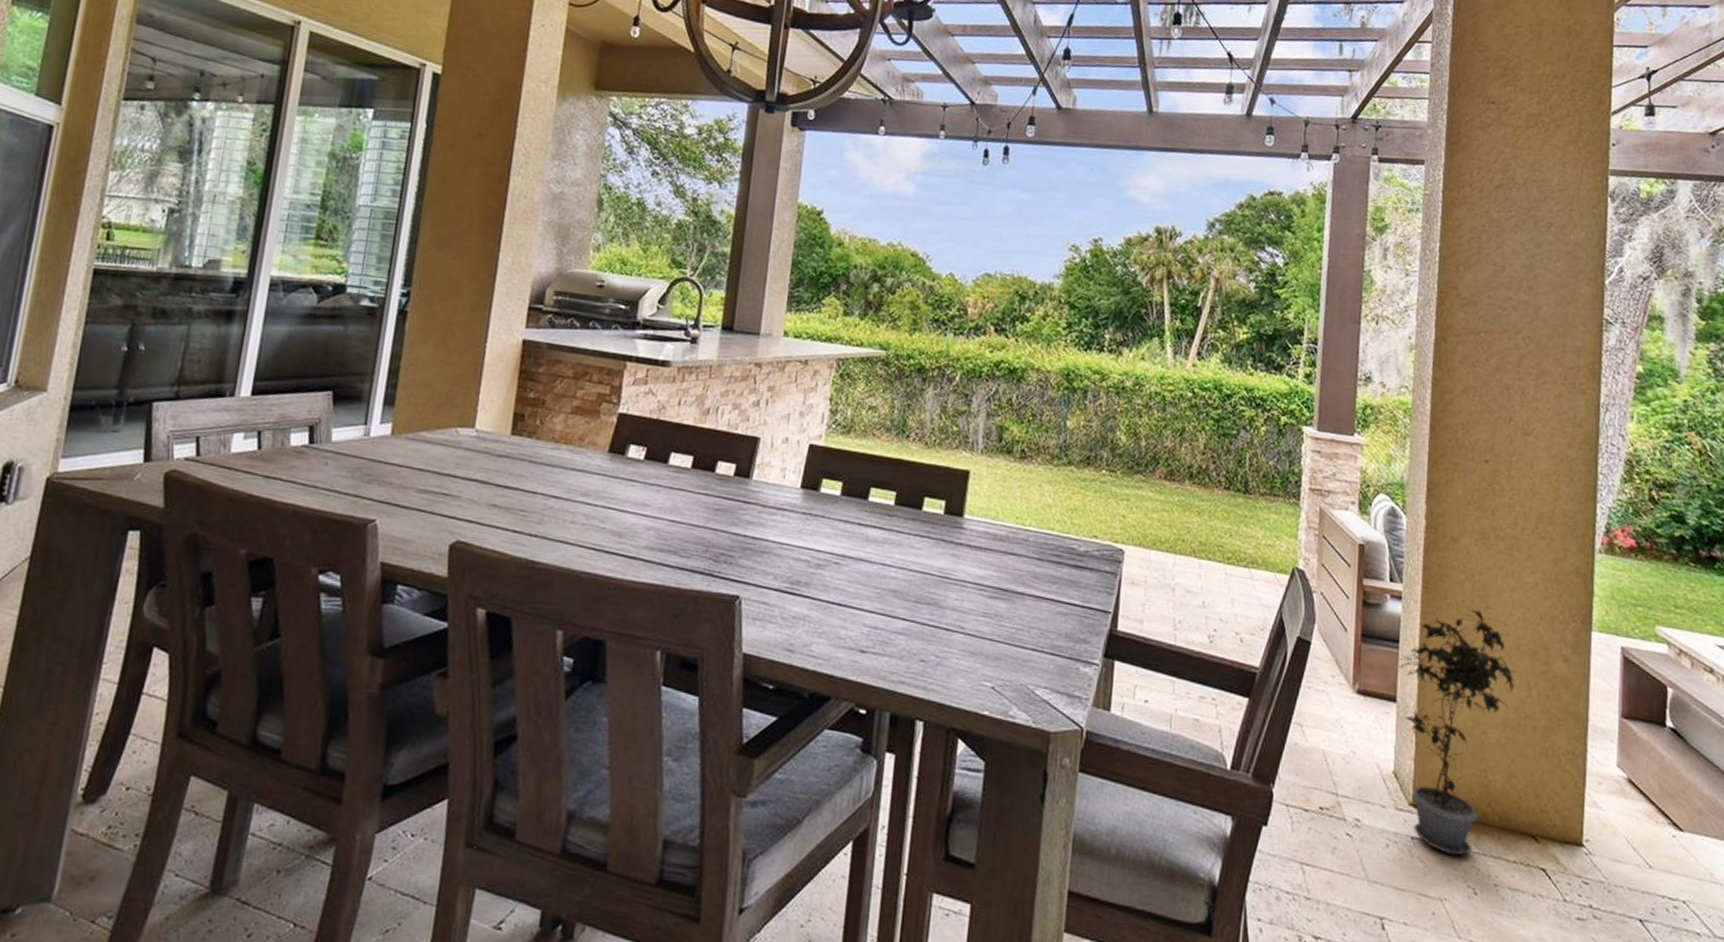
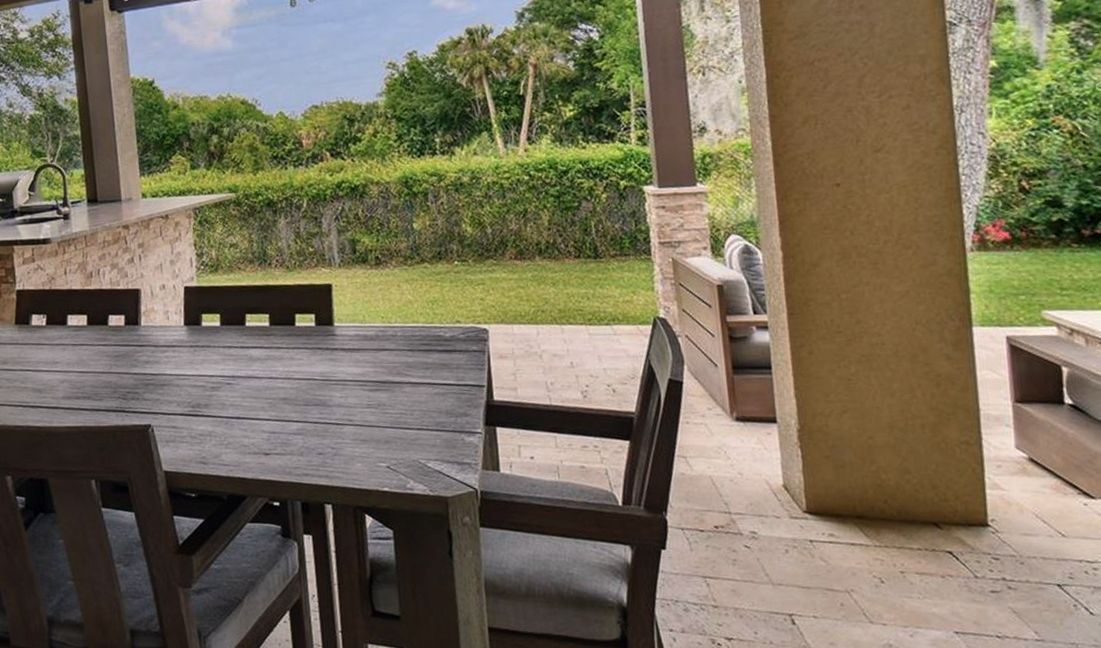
potted plant: present [1398,609,1517,856] -> none [773,326,898,551]

